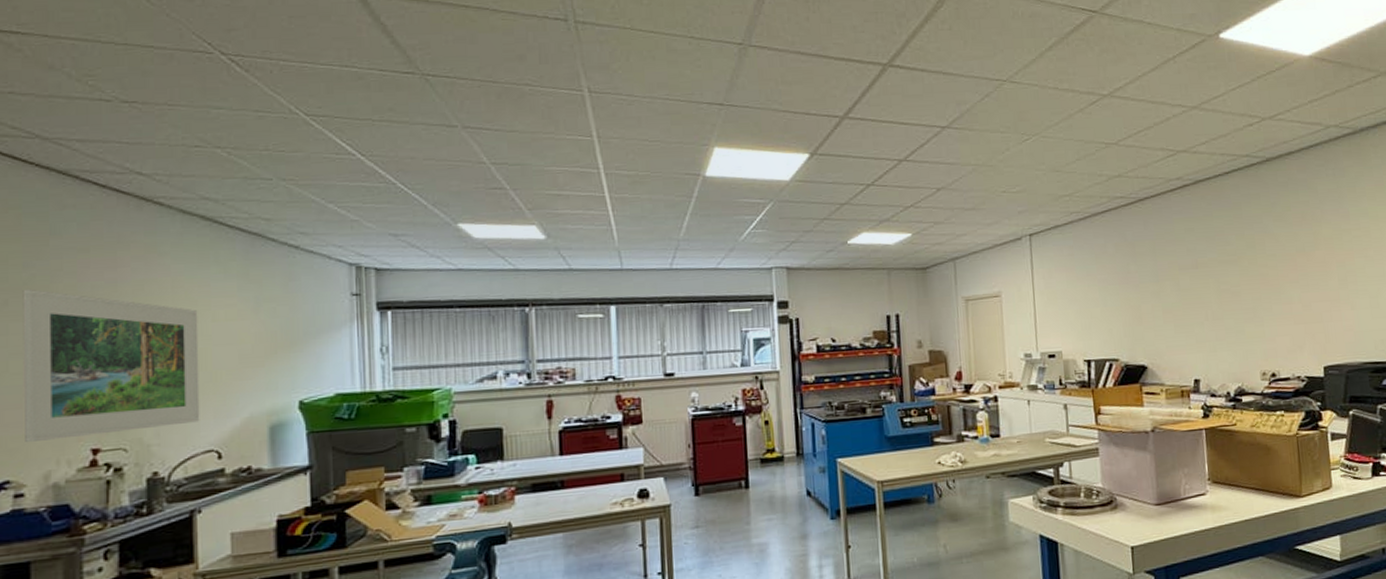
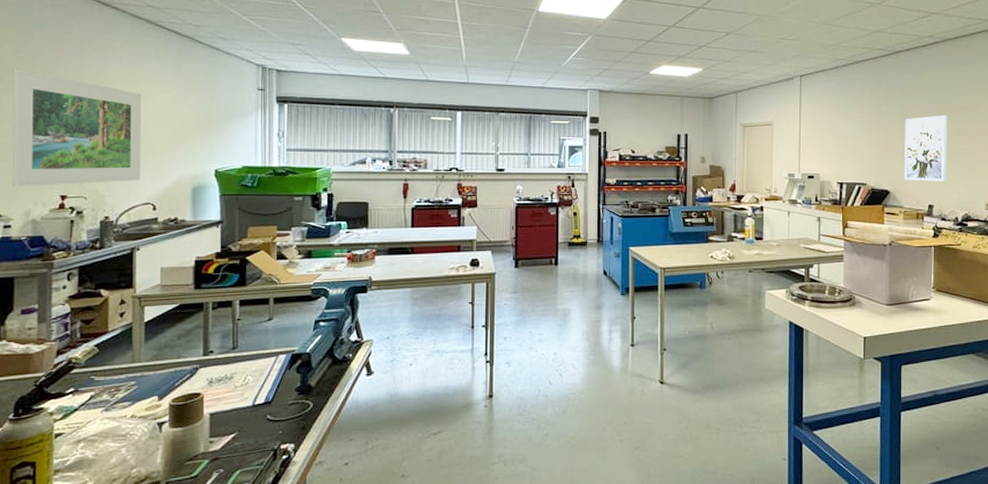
wall art: none [1158,270,1213,352] -> present [904,115,947,182]

